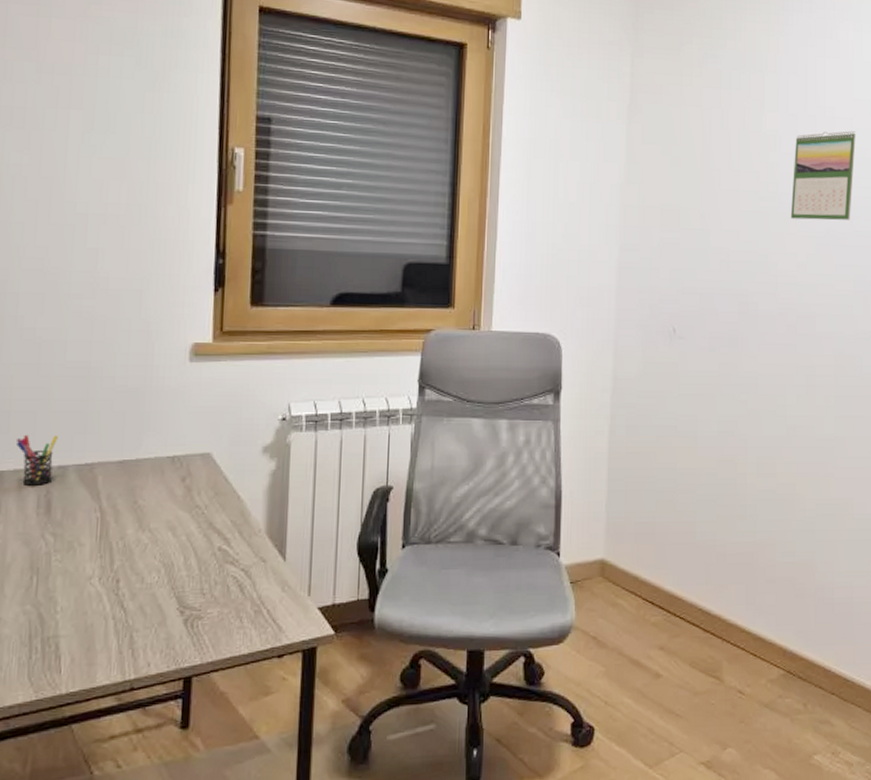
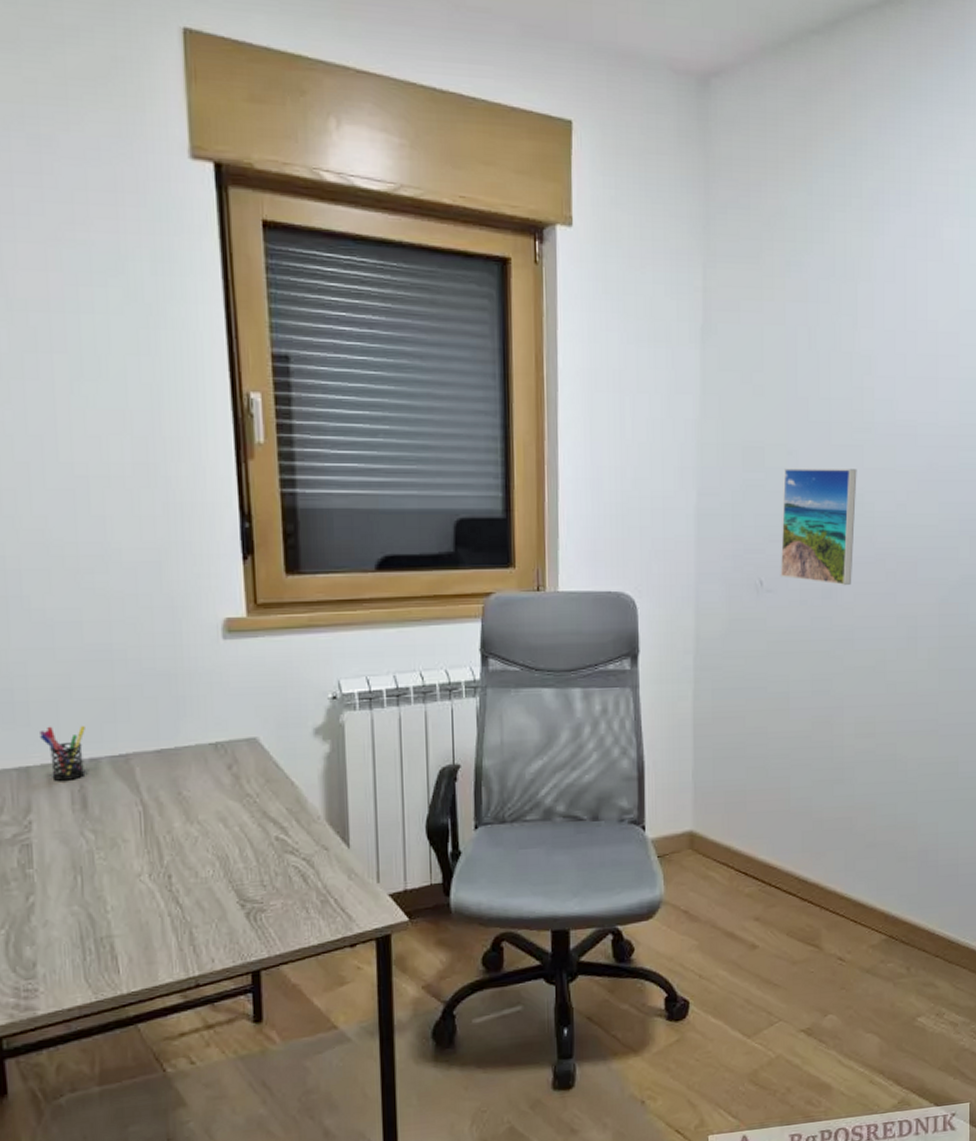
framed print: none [691,230,762,336] -> present [780,468,857,586]
calendar: present [790,131,856,221] -> none [888,347,962,453]

